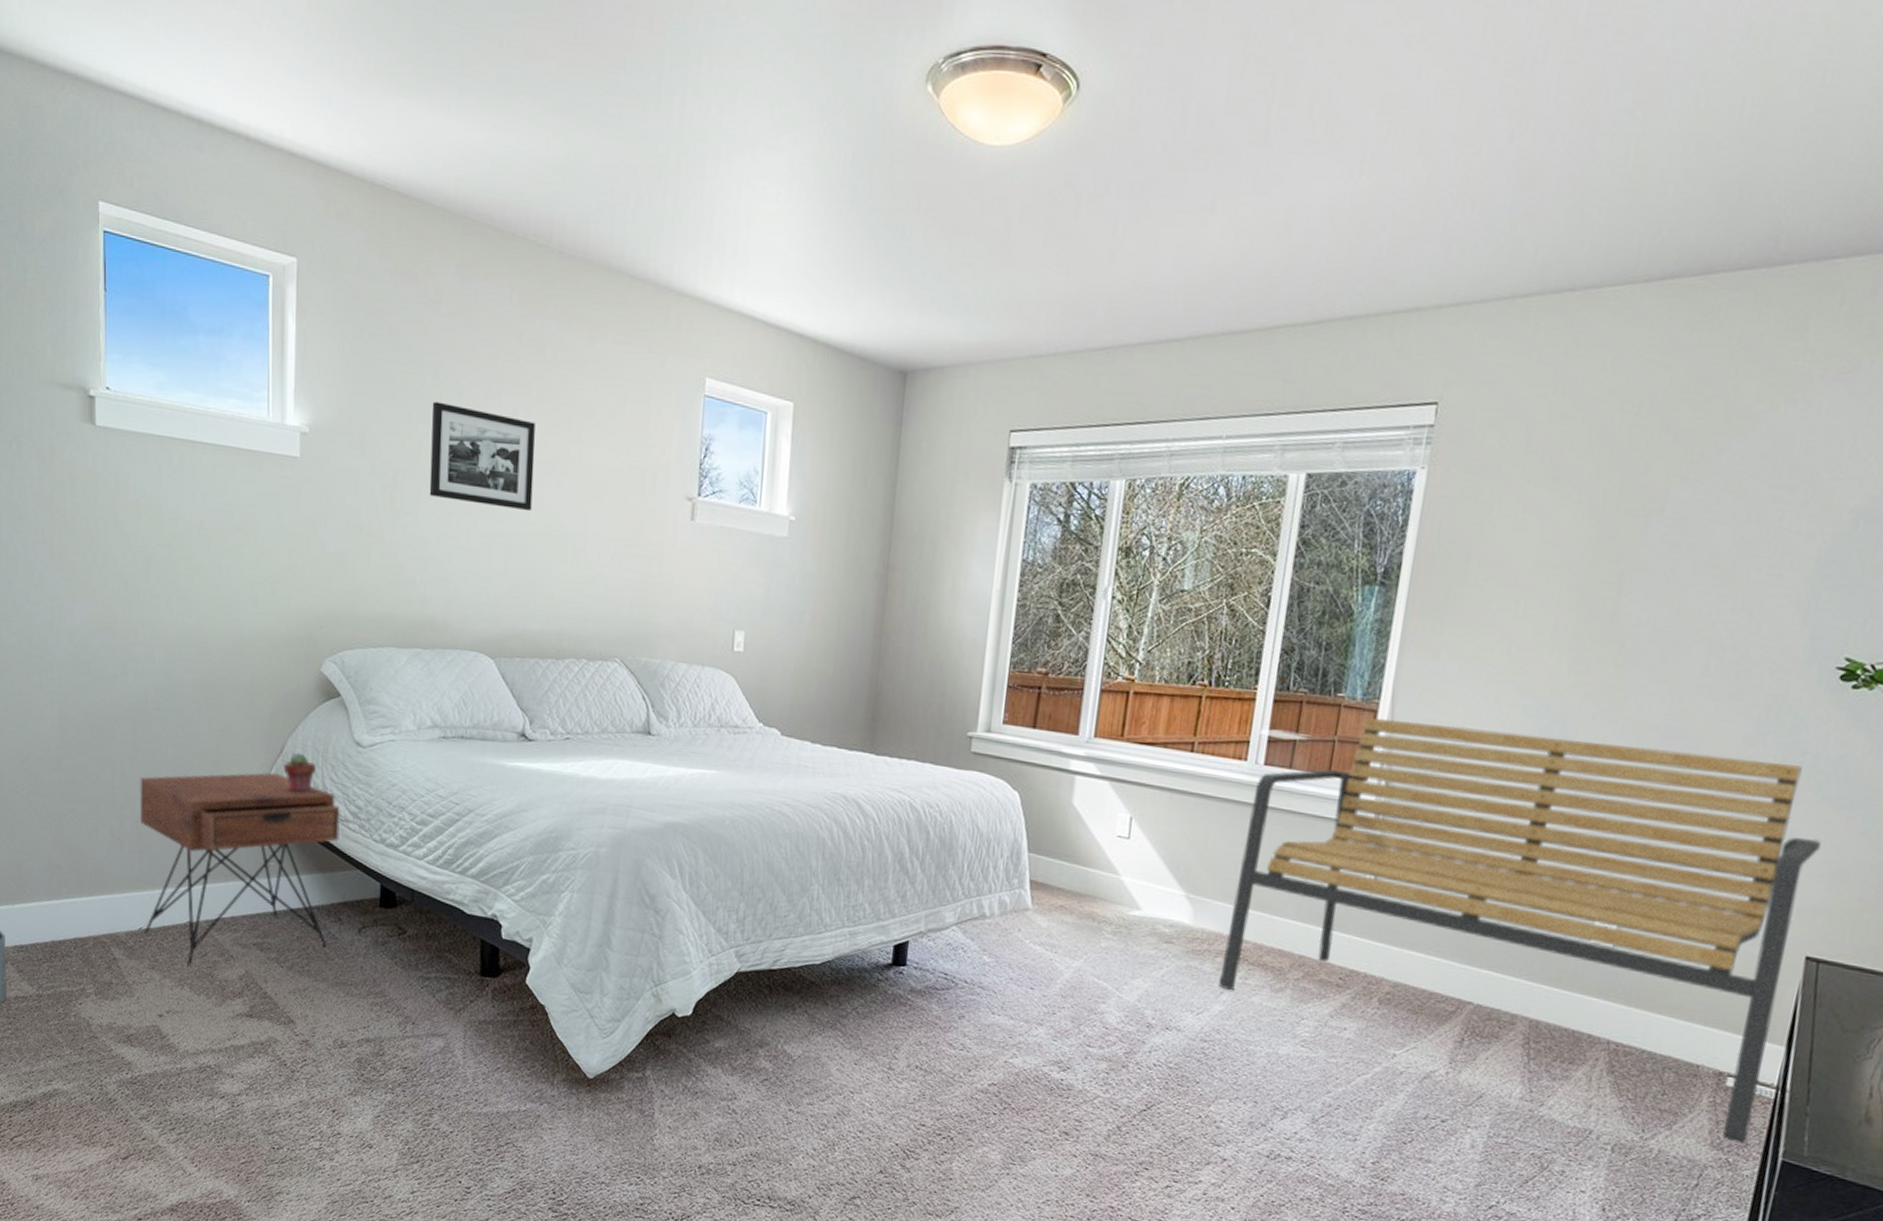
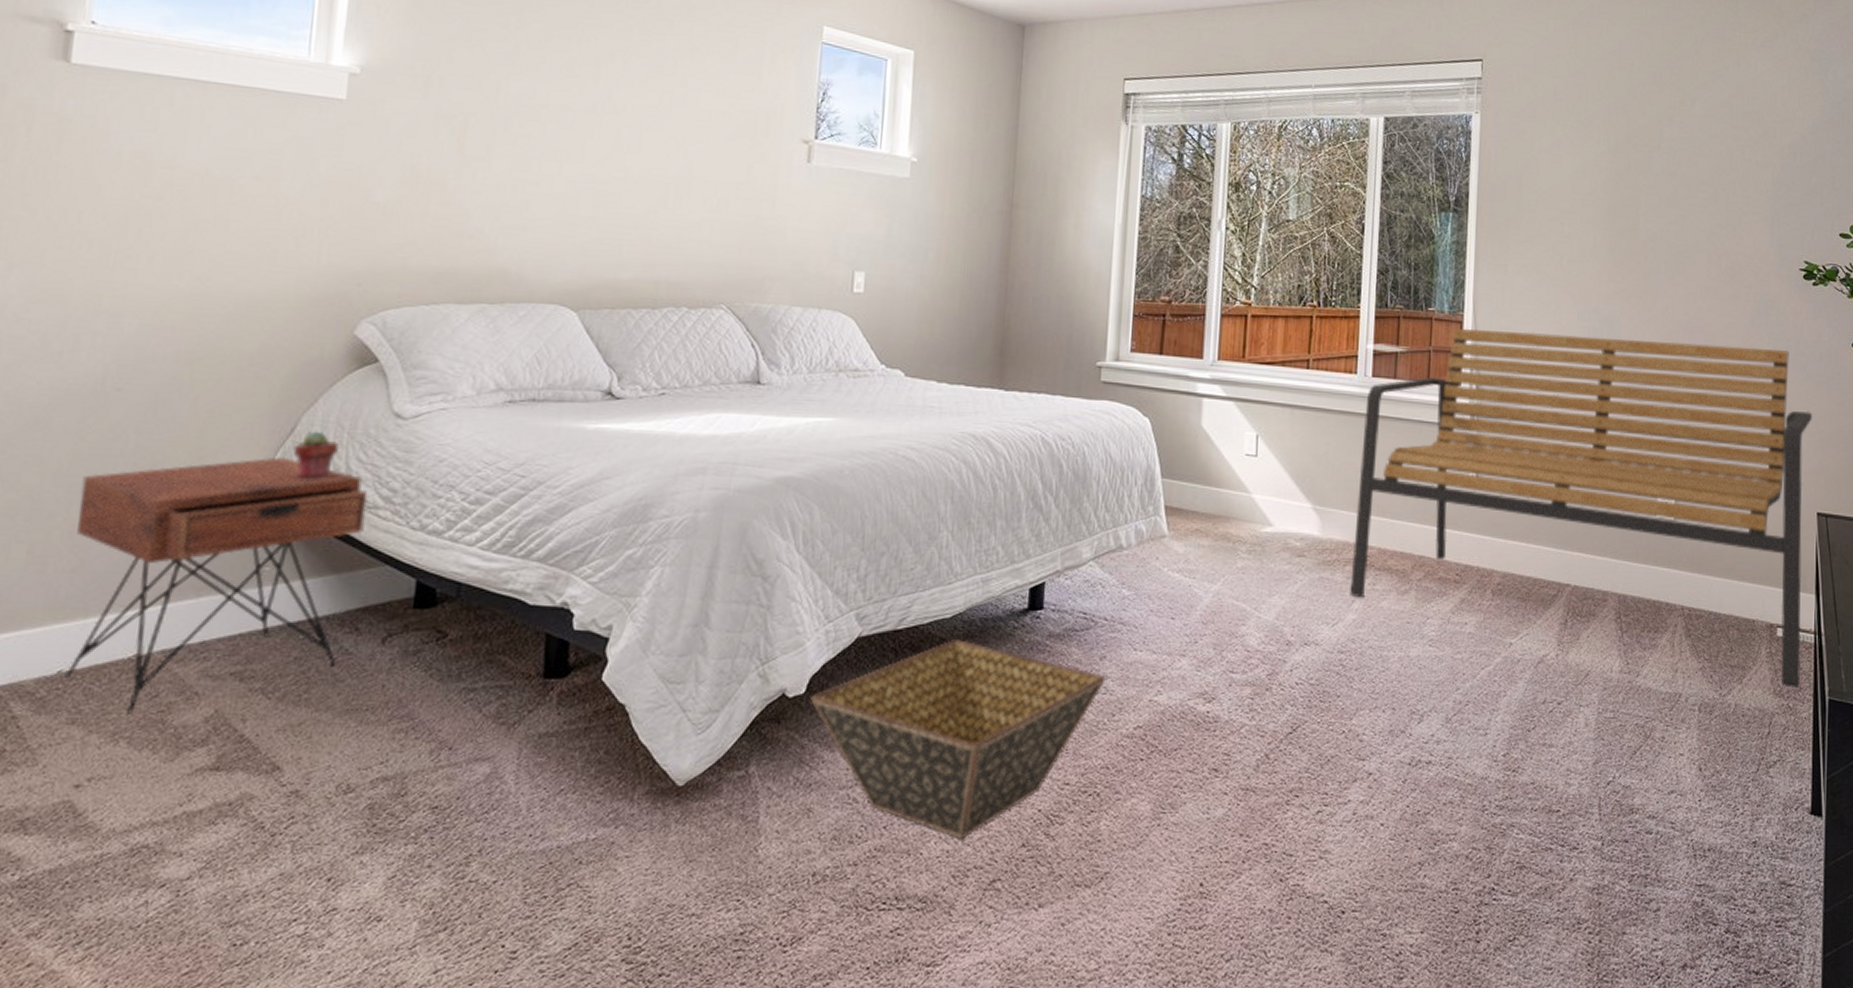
picture frame: present [429,401,535,512] -> none [506,43,636,156]
basket: none [696,983,964,1159] -> present [810,638,1106,840]

